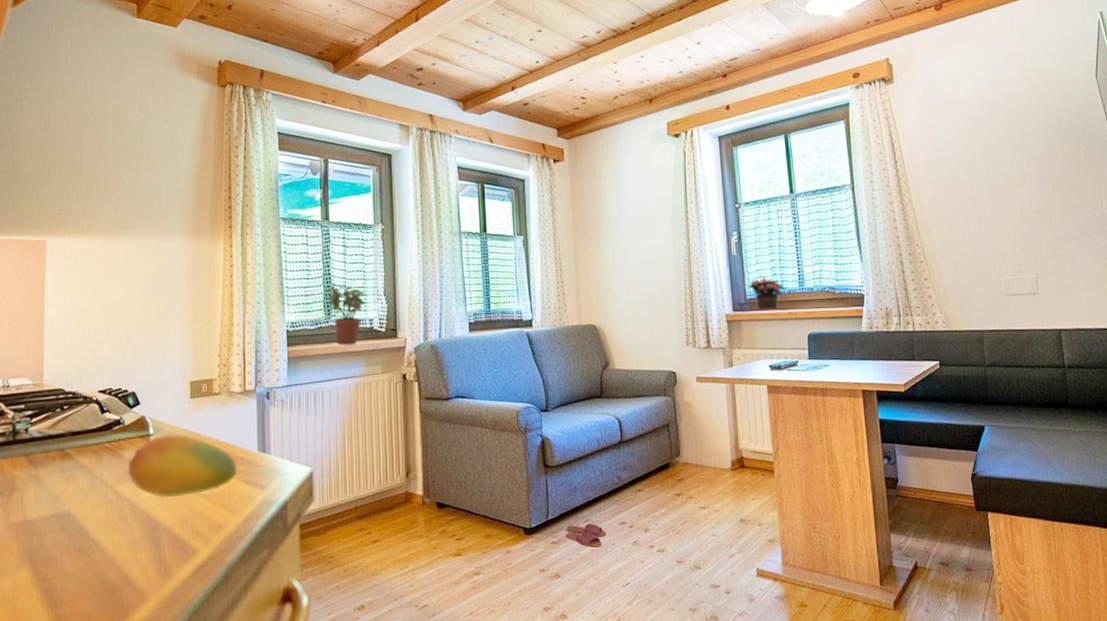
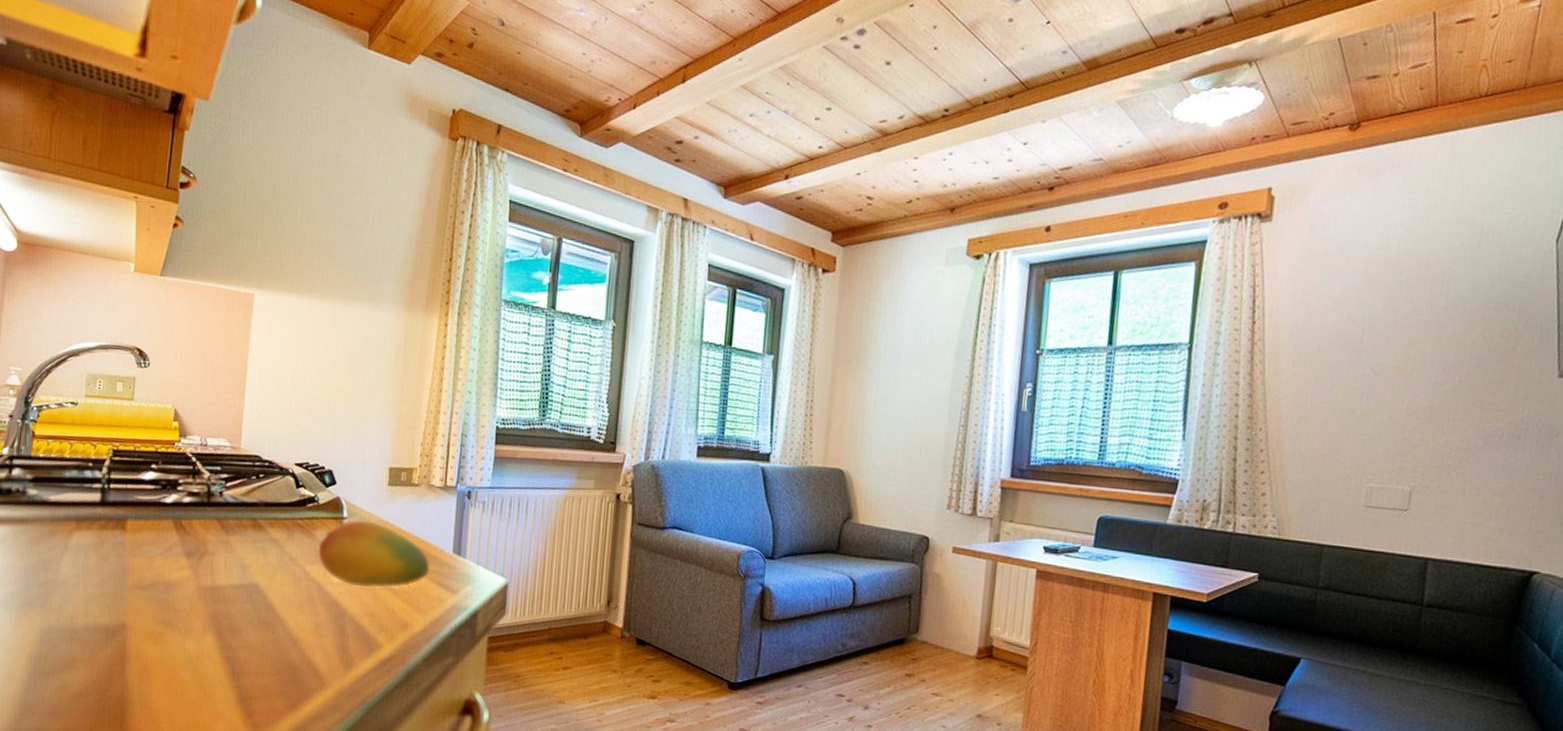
potted plant: present [326,284,365,346] -> none [543,382,586,454]
slippers: present [565,523,607,548] -> none [773,687,820,716]
potted flower: present [748,276,785,310] -> none [1035,441,1081,483]

